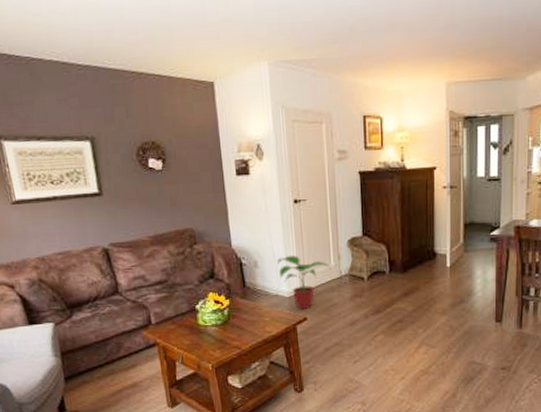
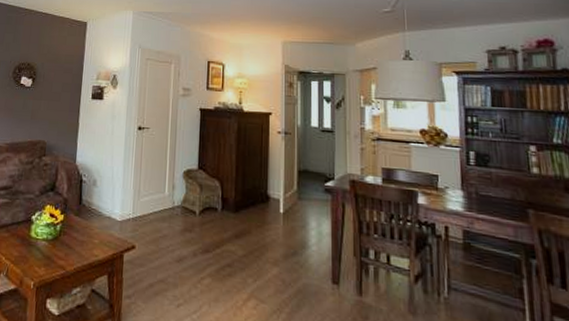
potted plant: present [277,255,332,310] -> none [115,178,165,237]

